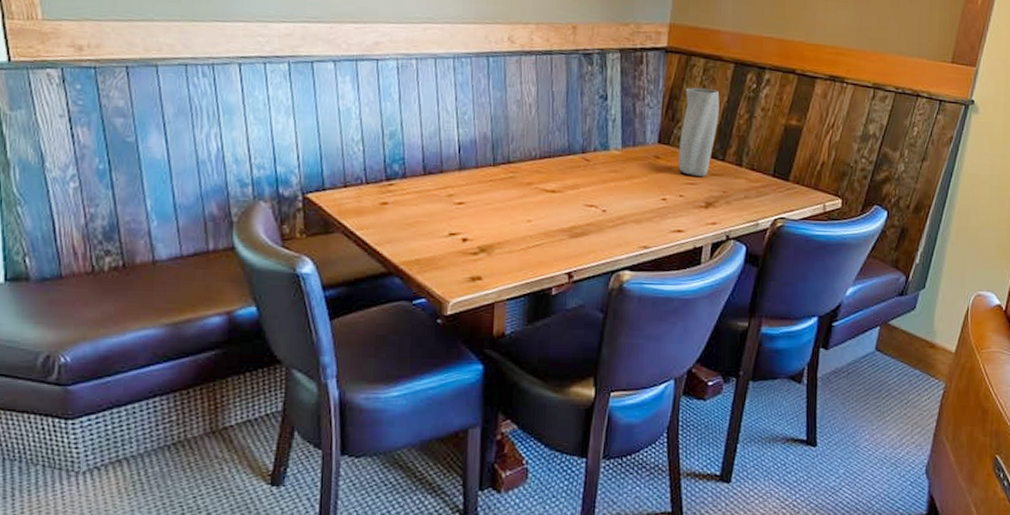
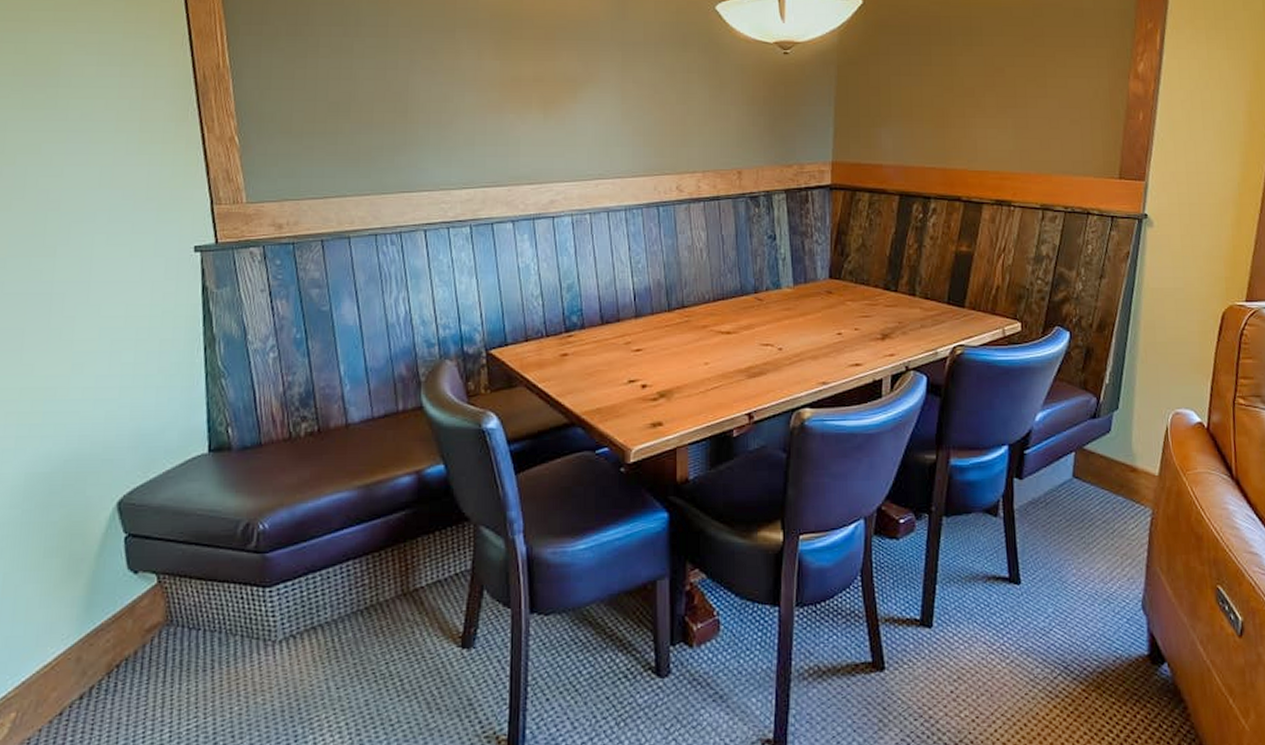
vase: present [678,87,720,176] -> none [850,221,888,308]

